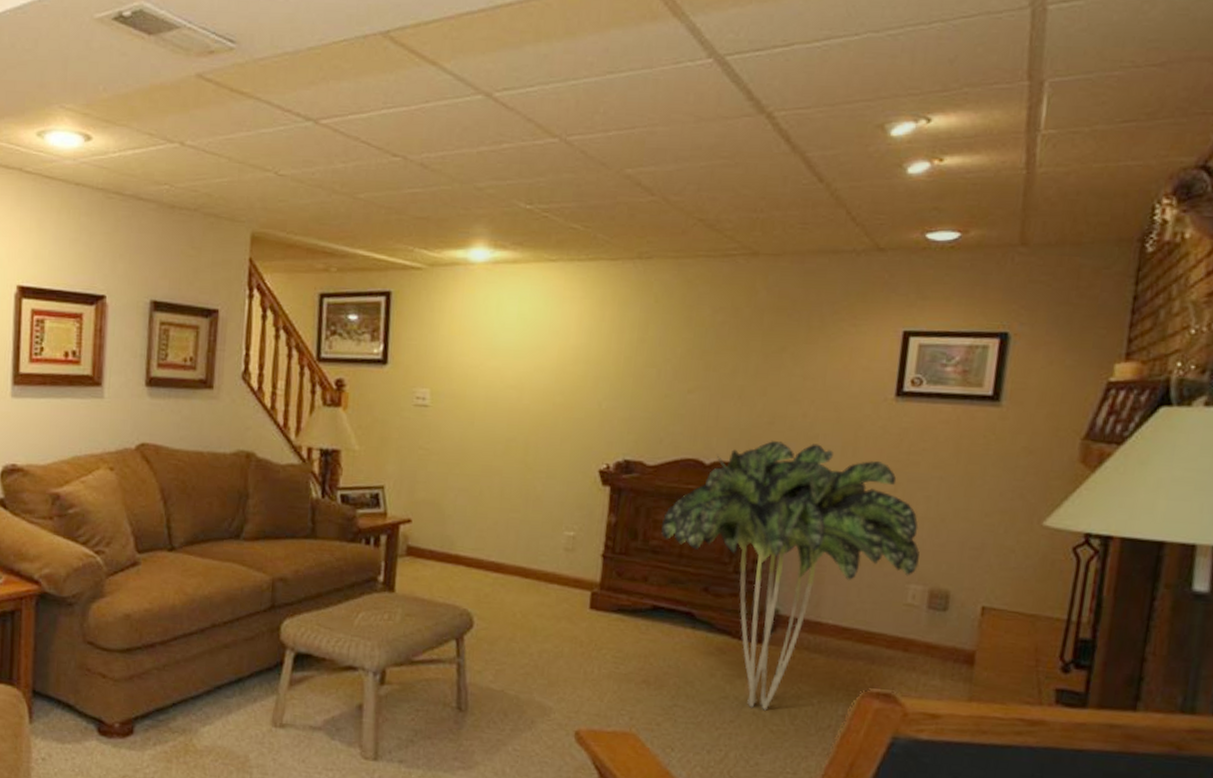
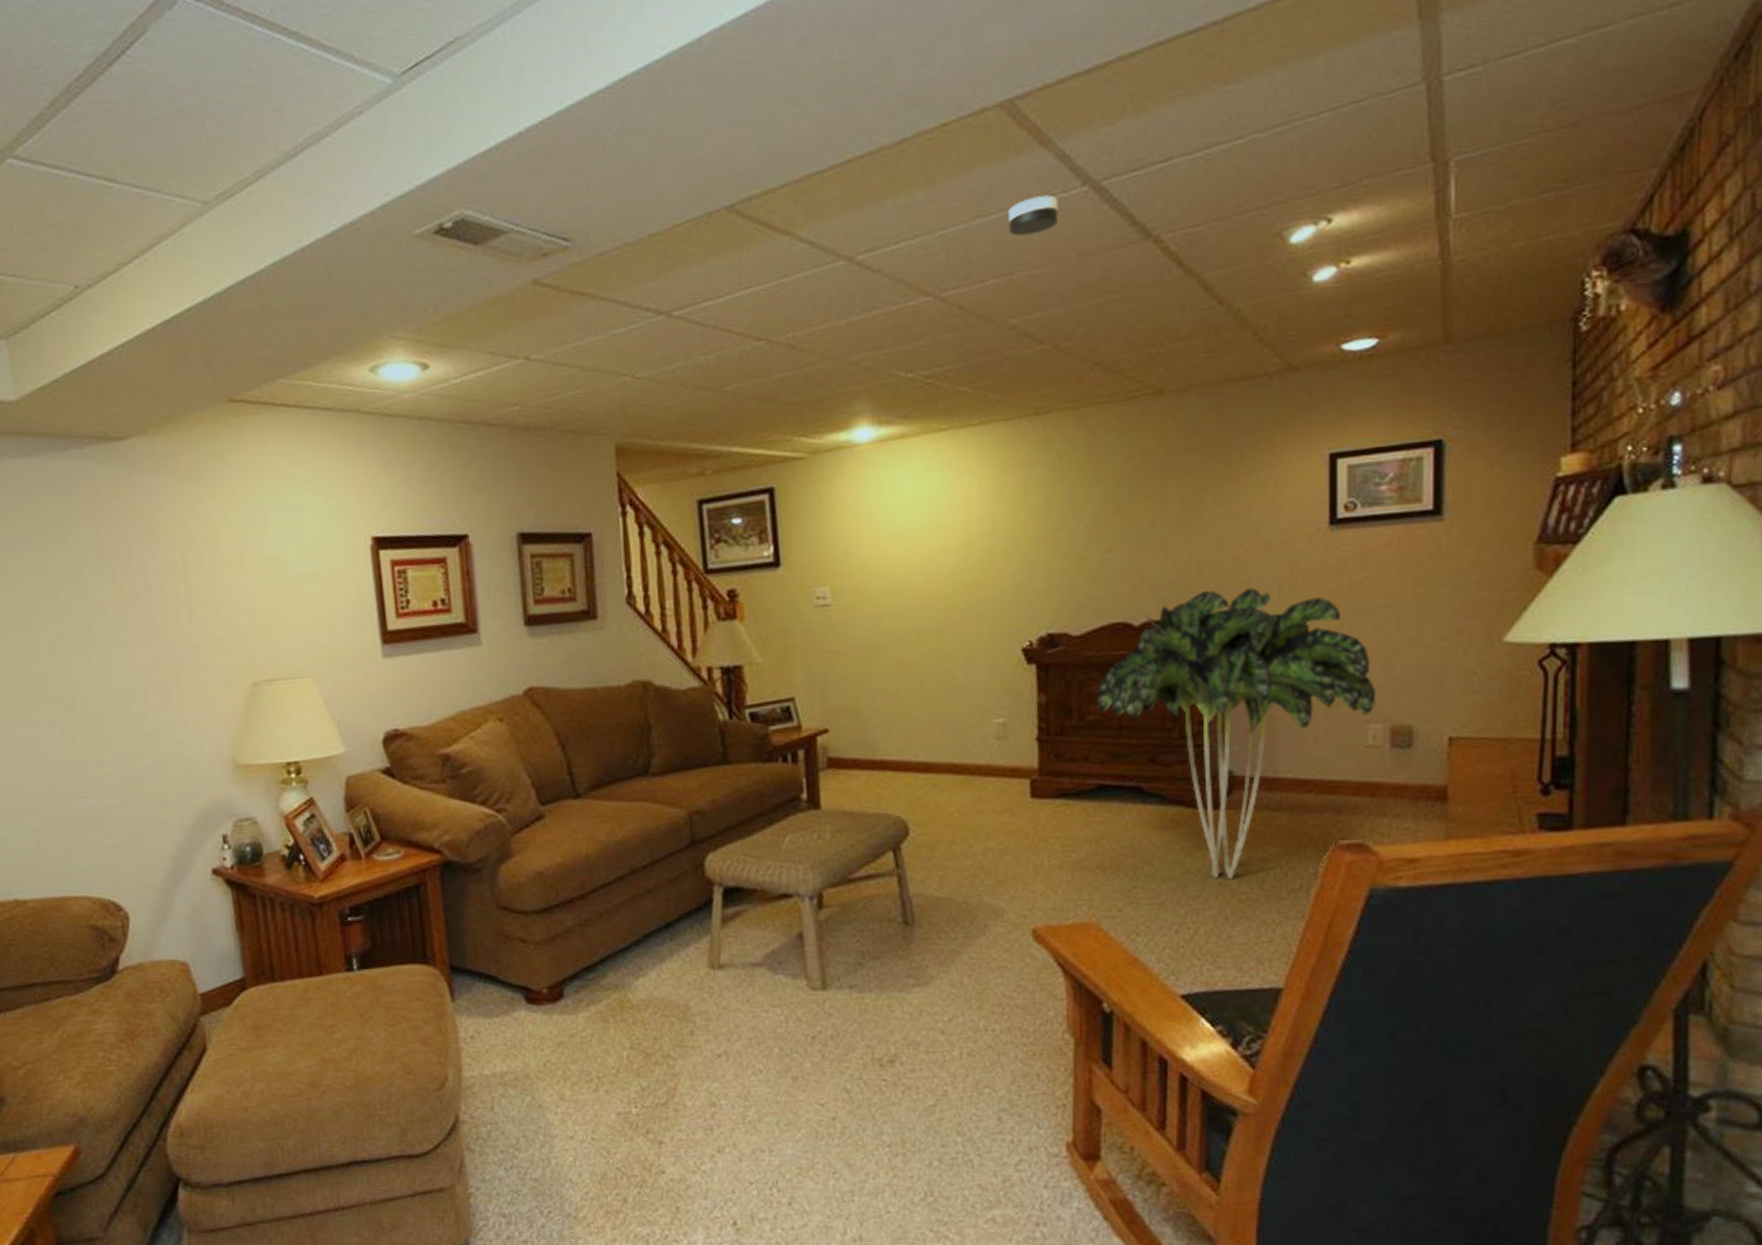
smoke detector: none [636,62,684,96] -> present [1007,195,1059,236]

